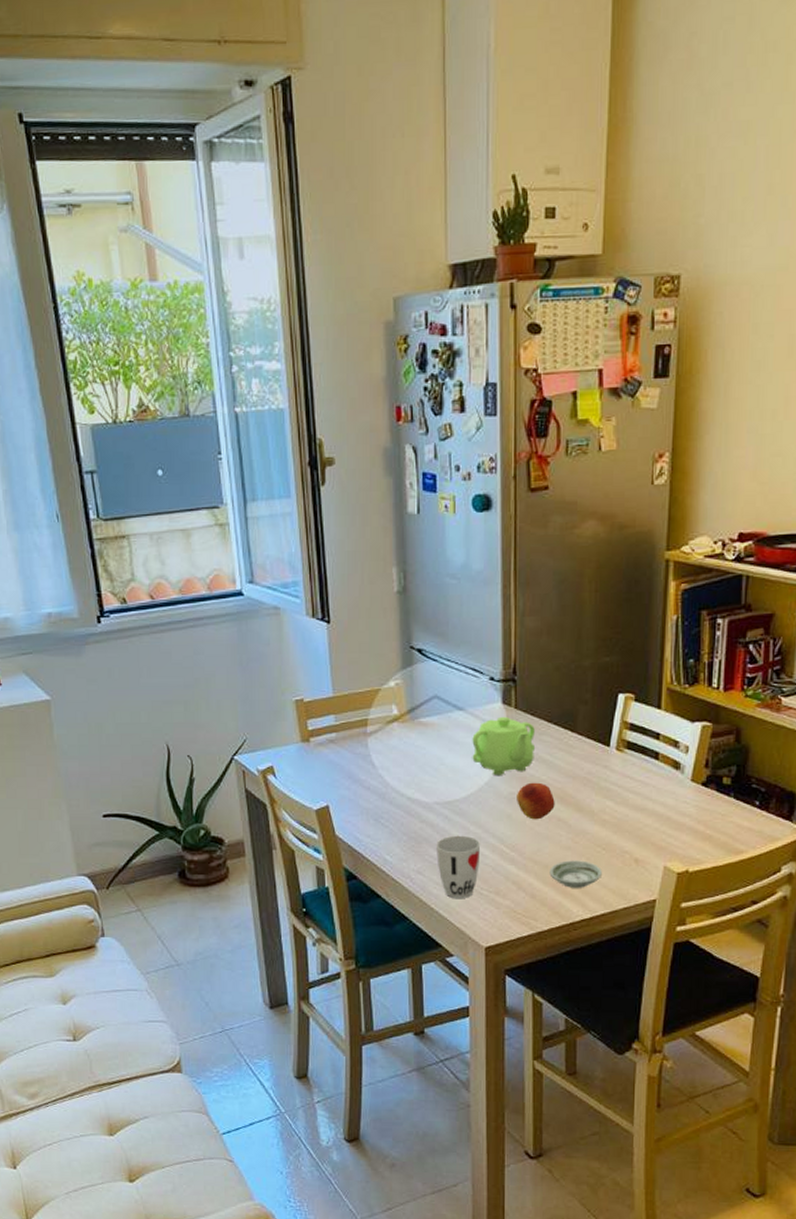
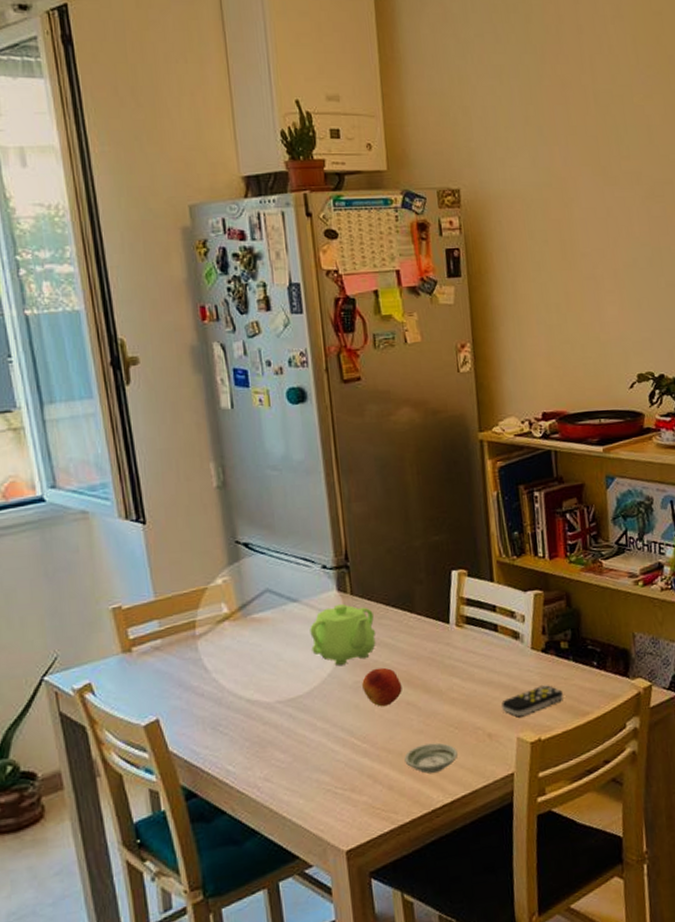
cup: present [435,835,481,898] -> none [281,732,331,803]
remote control: none [653,817,718,845] -> present [502,684,563,716]

